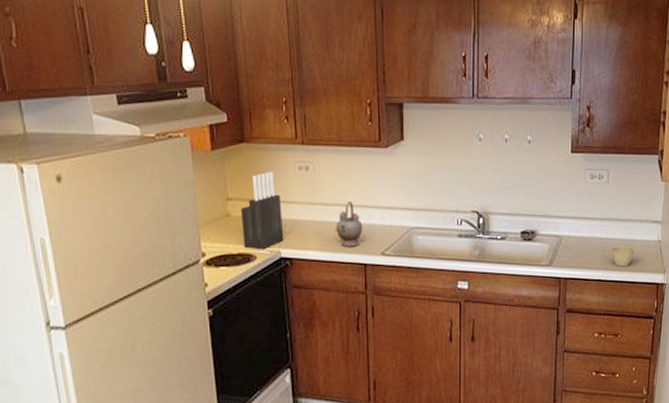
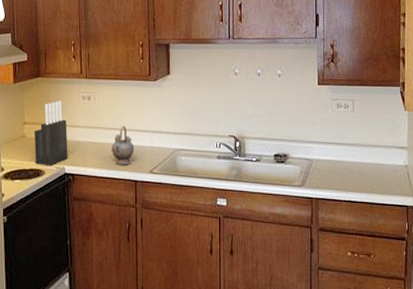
cup: present [611,246,634,267] -> none [360,169,383,189]

